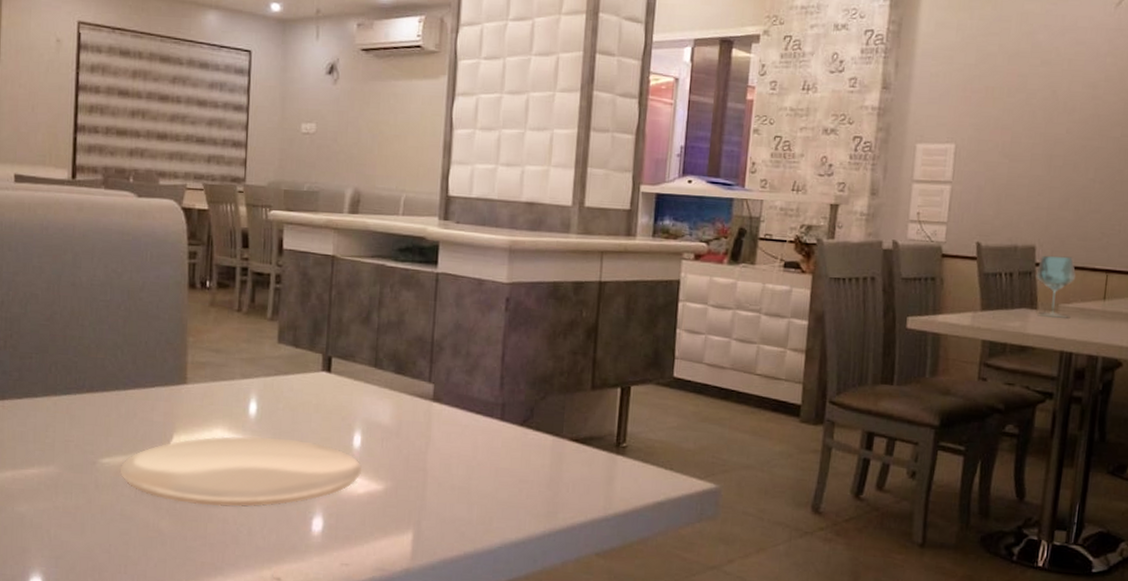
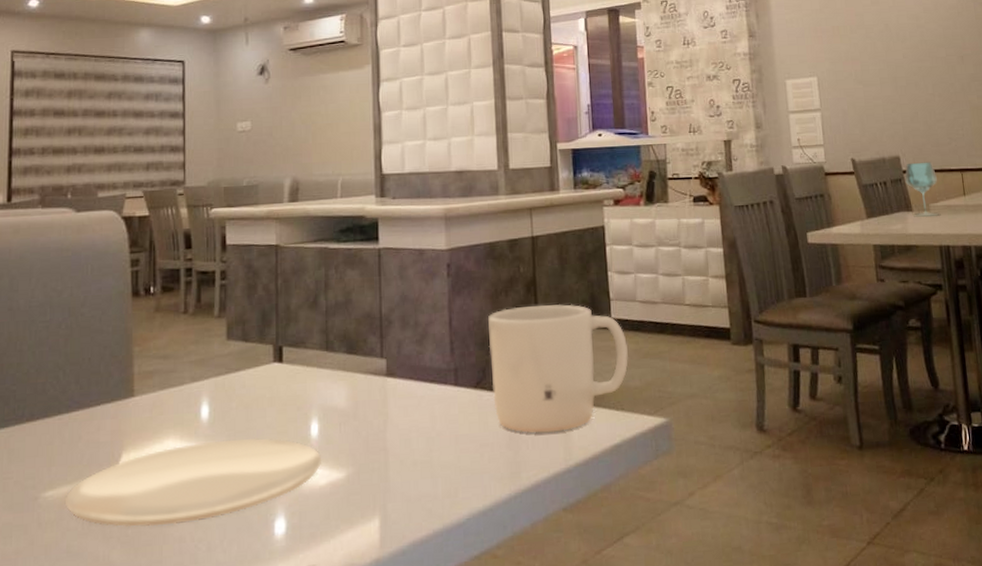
mug: none [538,351,687,481] -> present [487,304,628,433]

